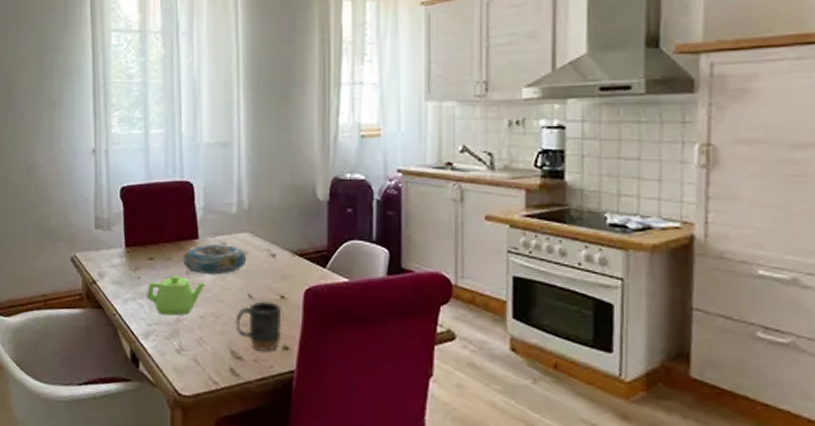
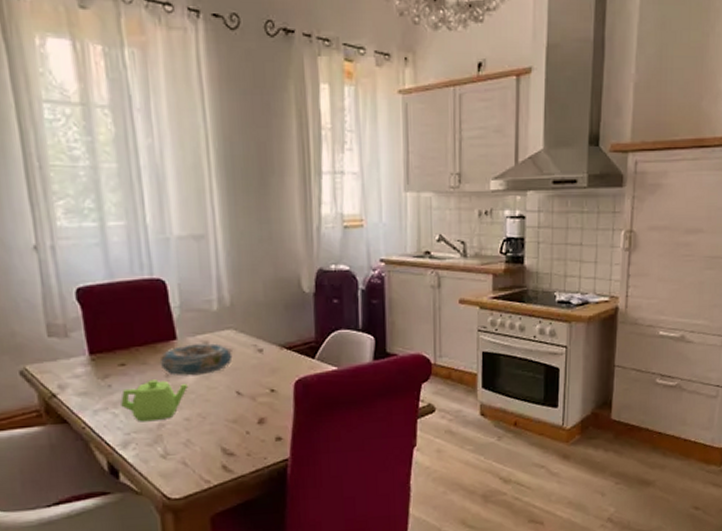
mug: present [235,300,282,353] -> none [224,395,274,446]

